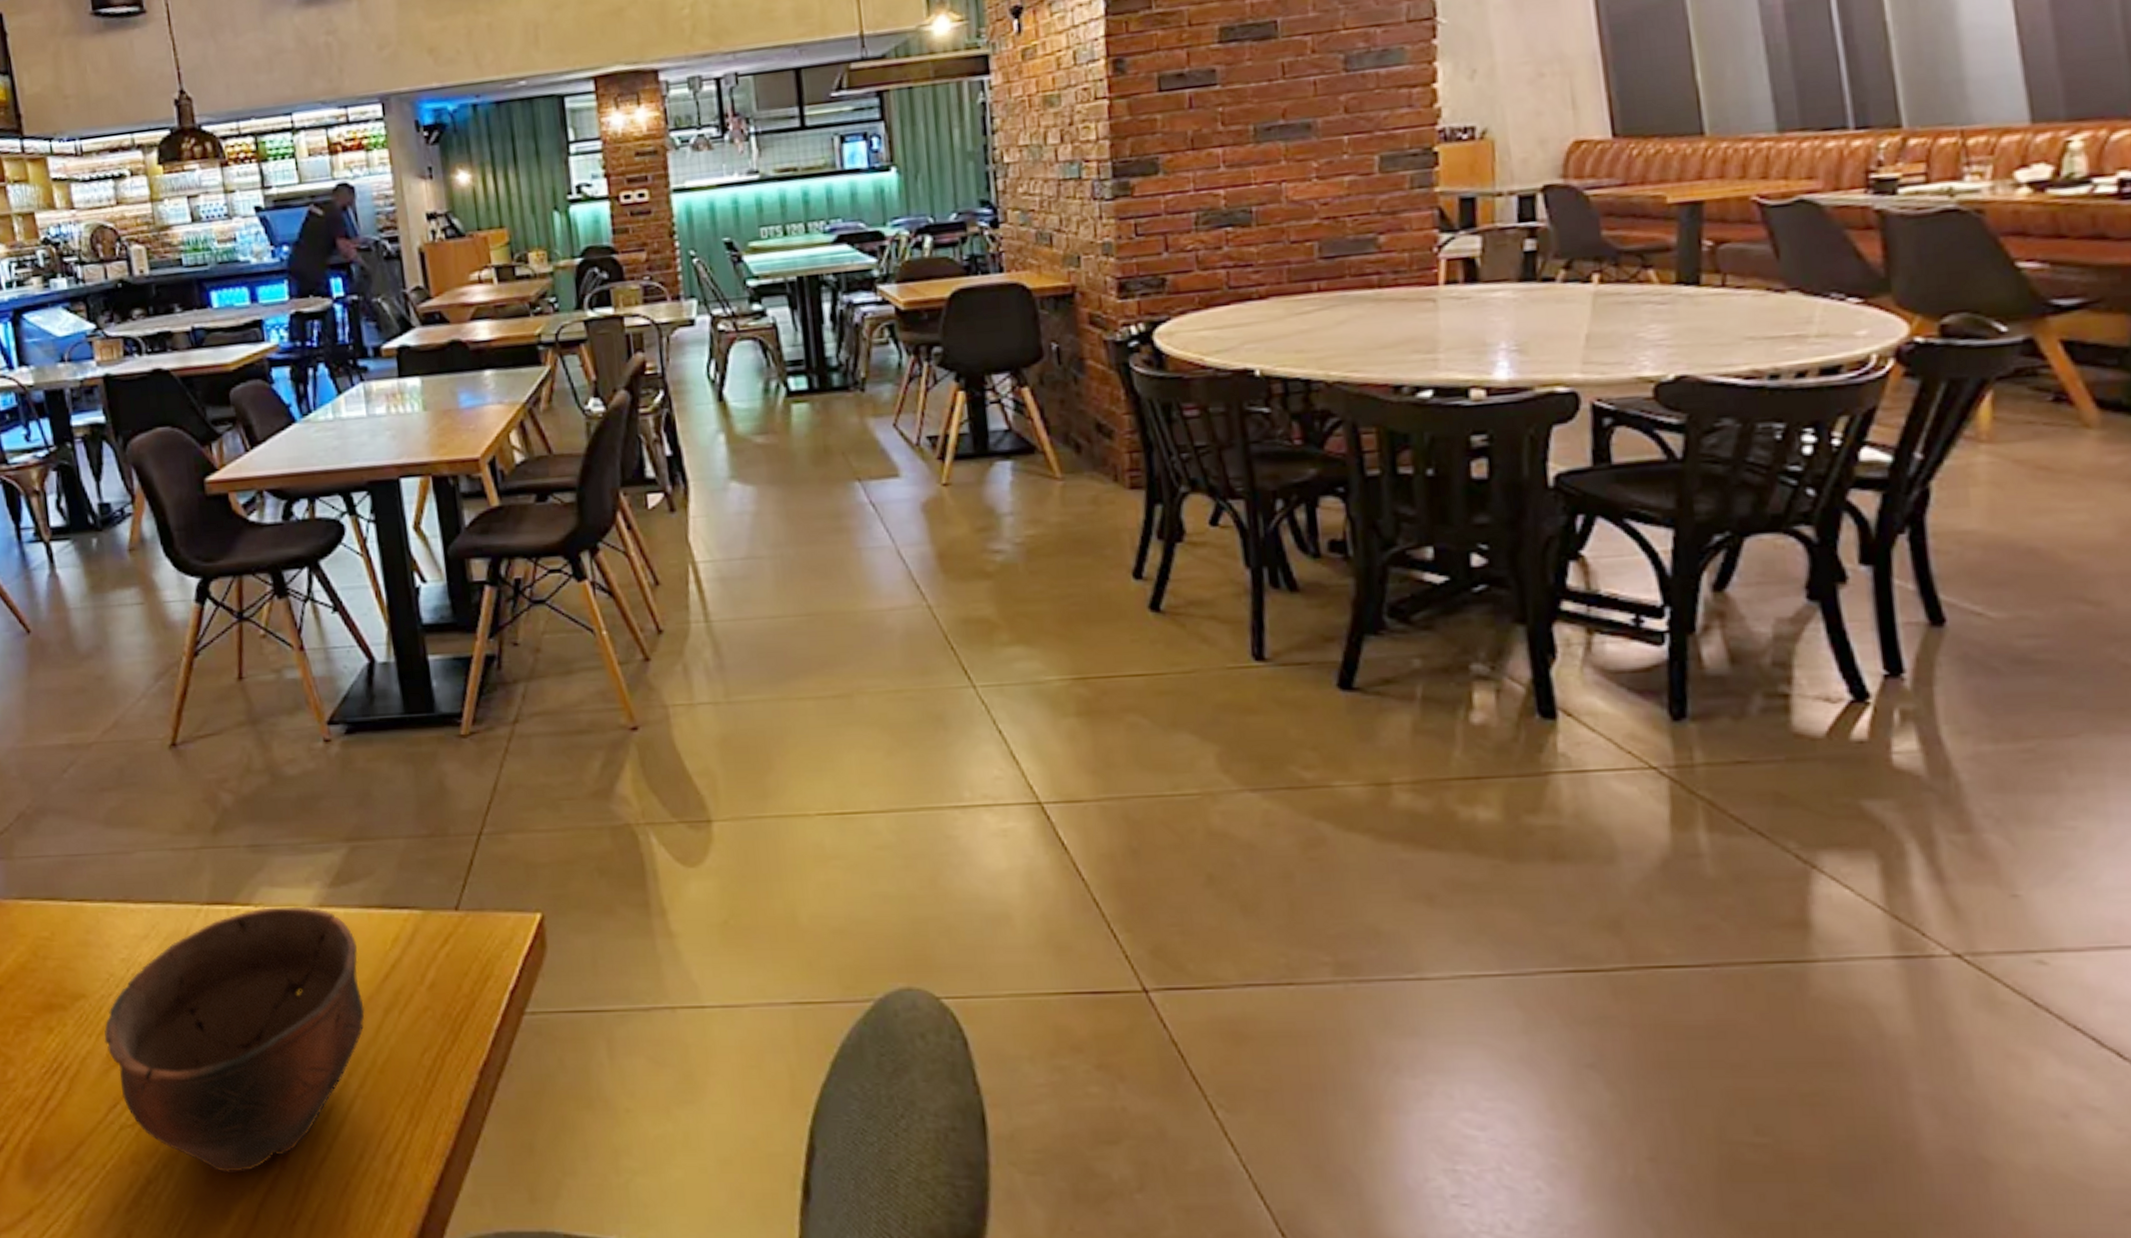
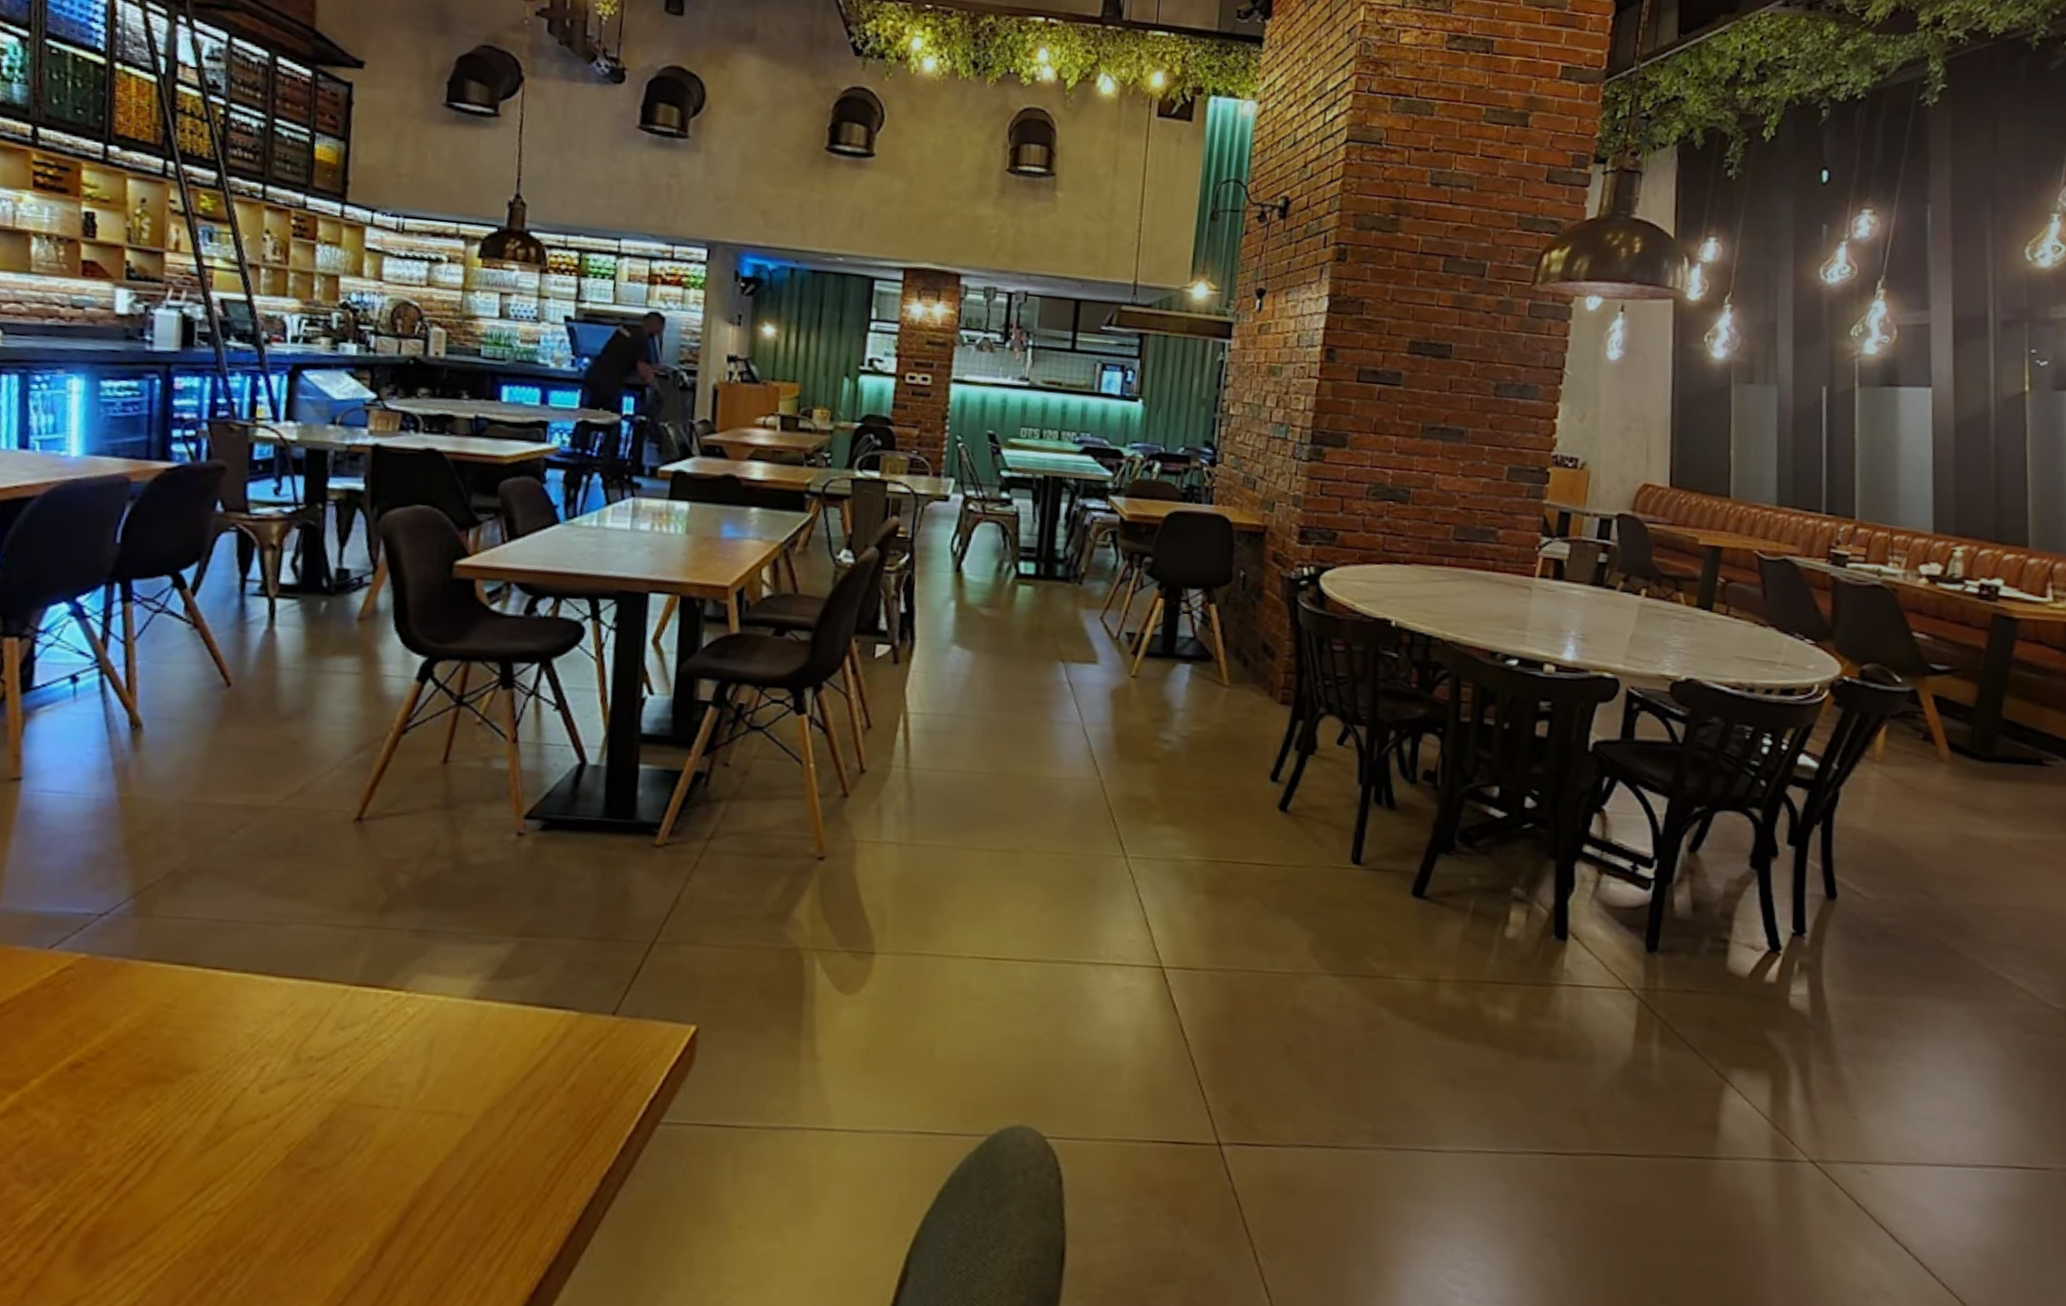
bowl: present [104,907,365,1174] -> none [207,994,505,1270]

